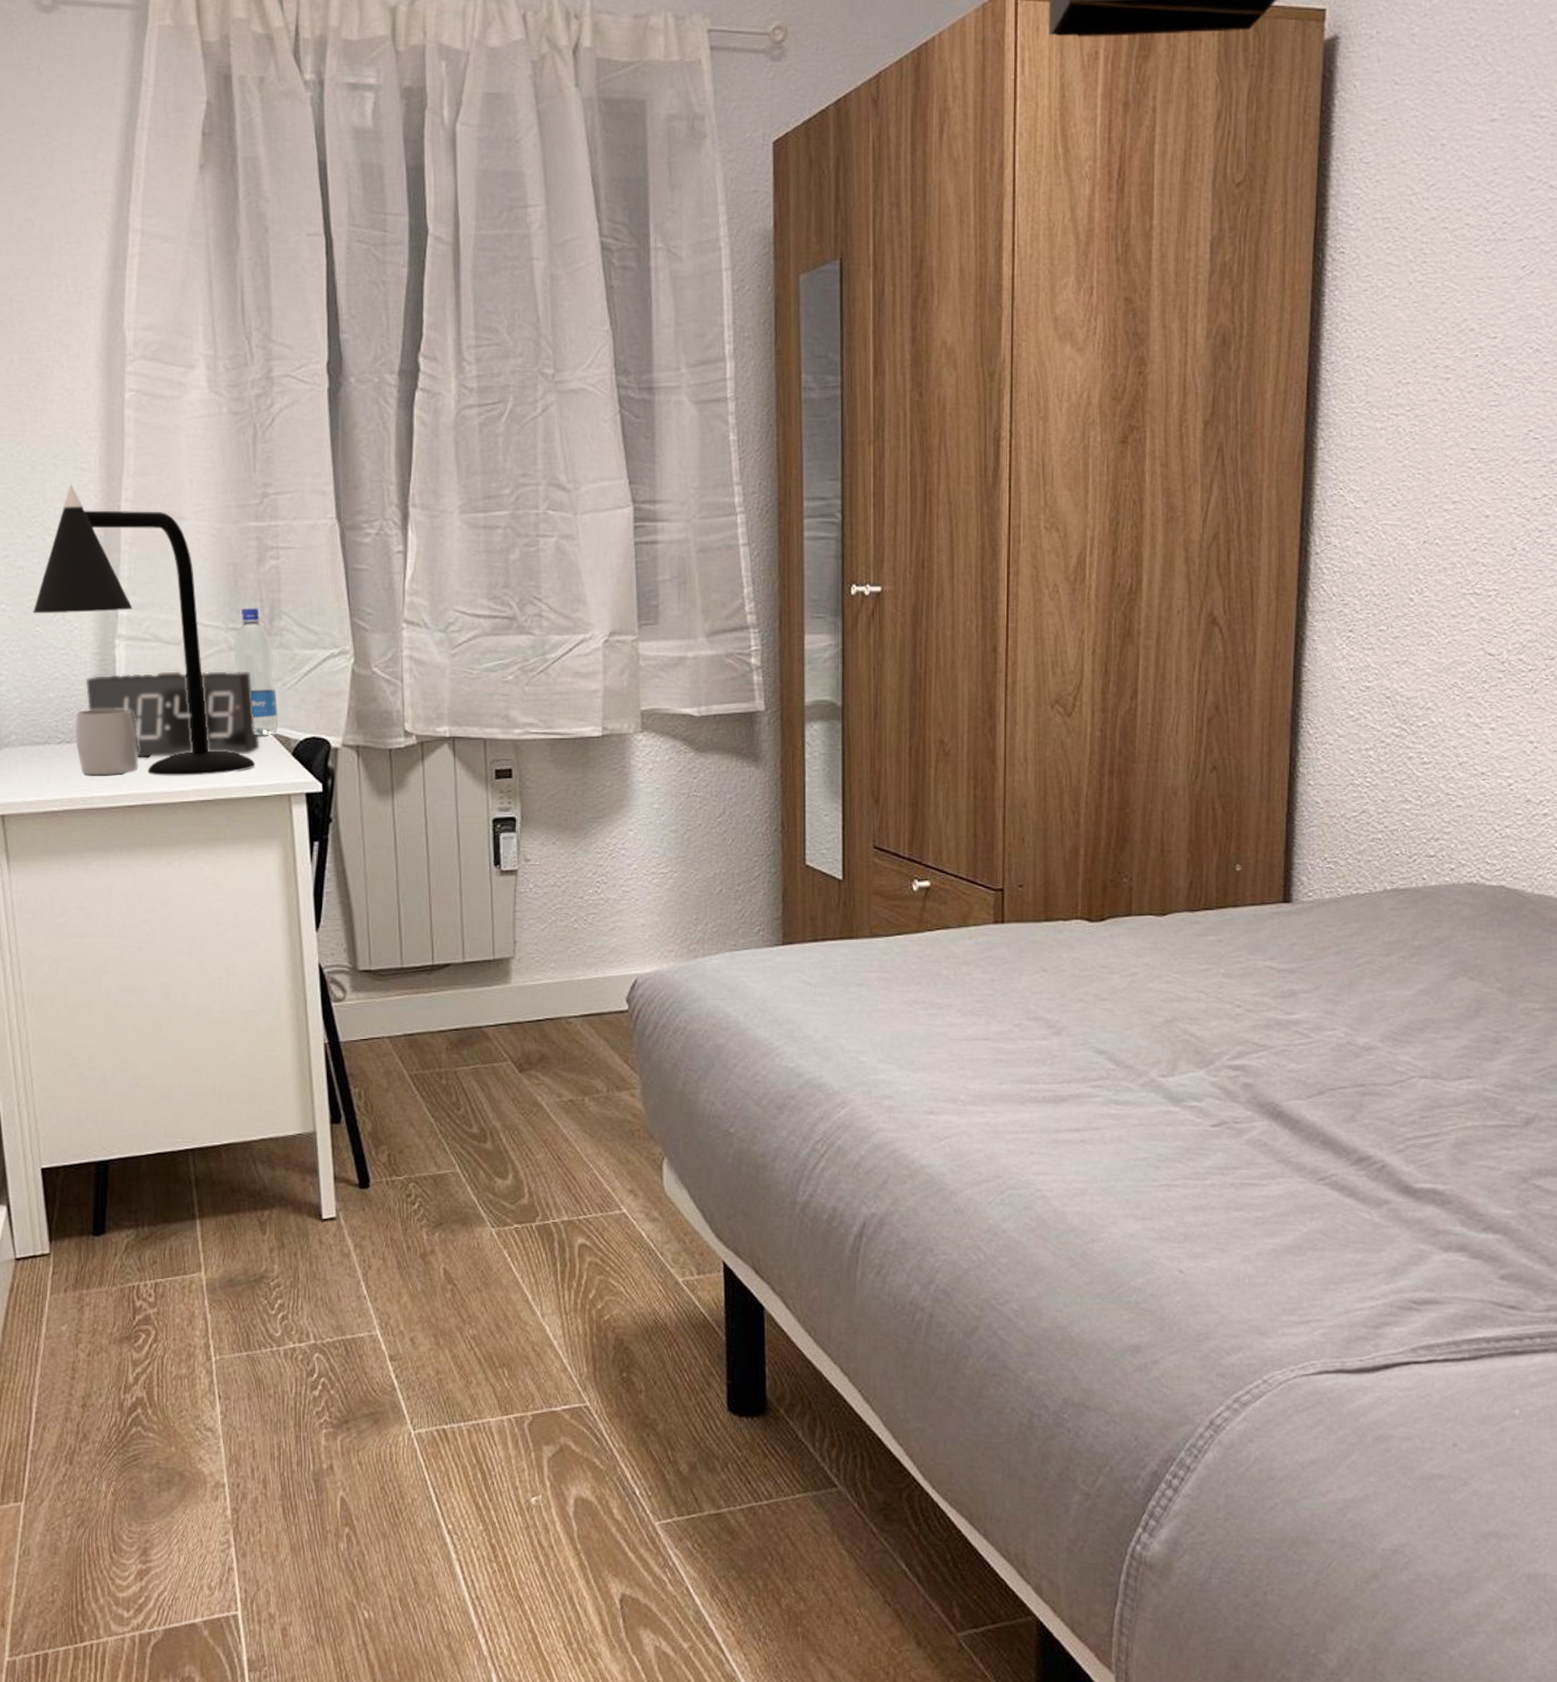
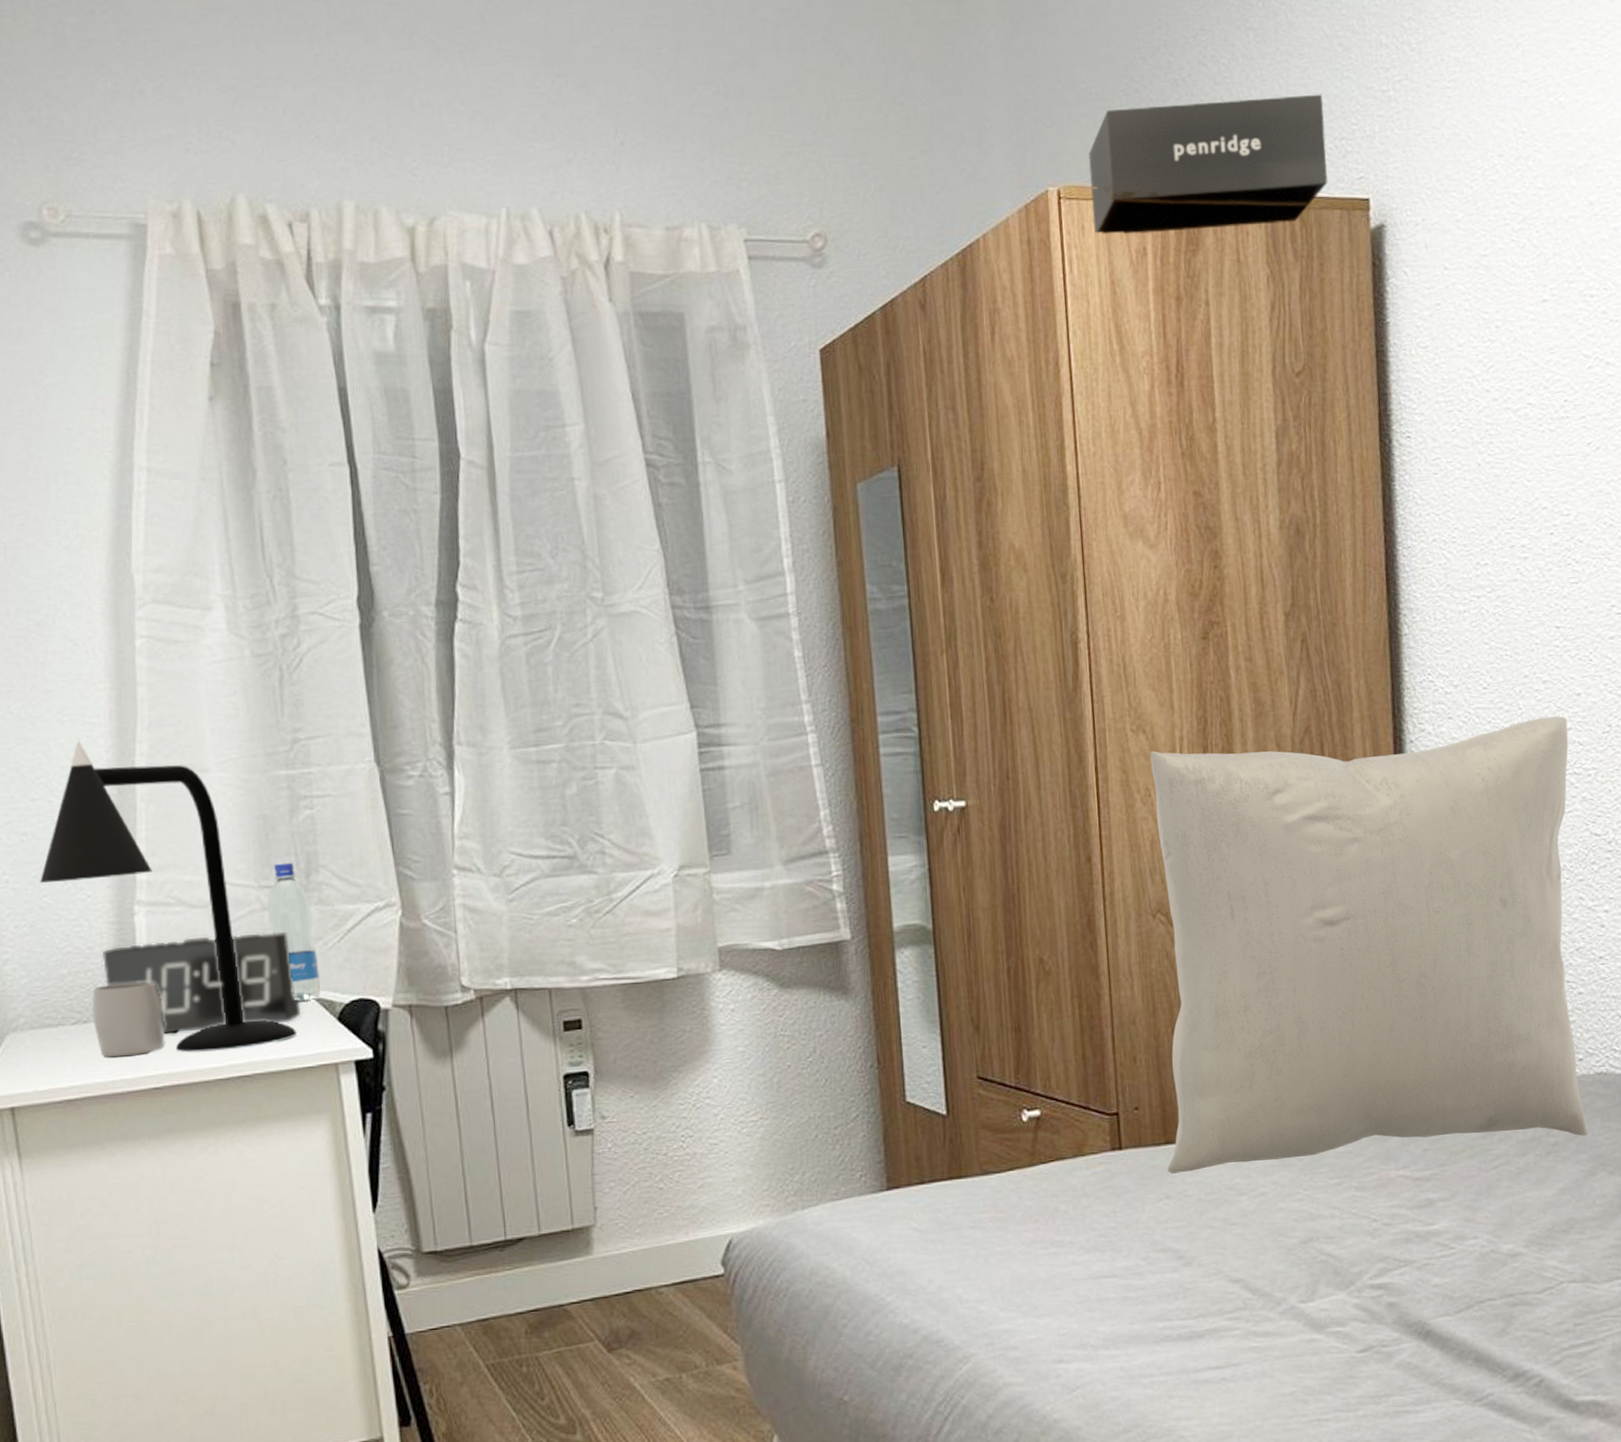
pillow: none [1045,537,1473,949] -> present [1150,716,1588,1174]

